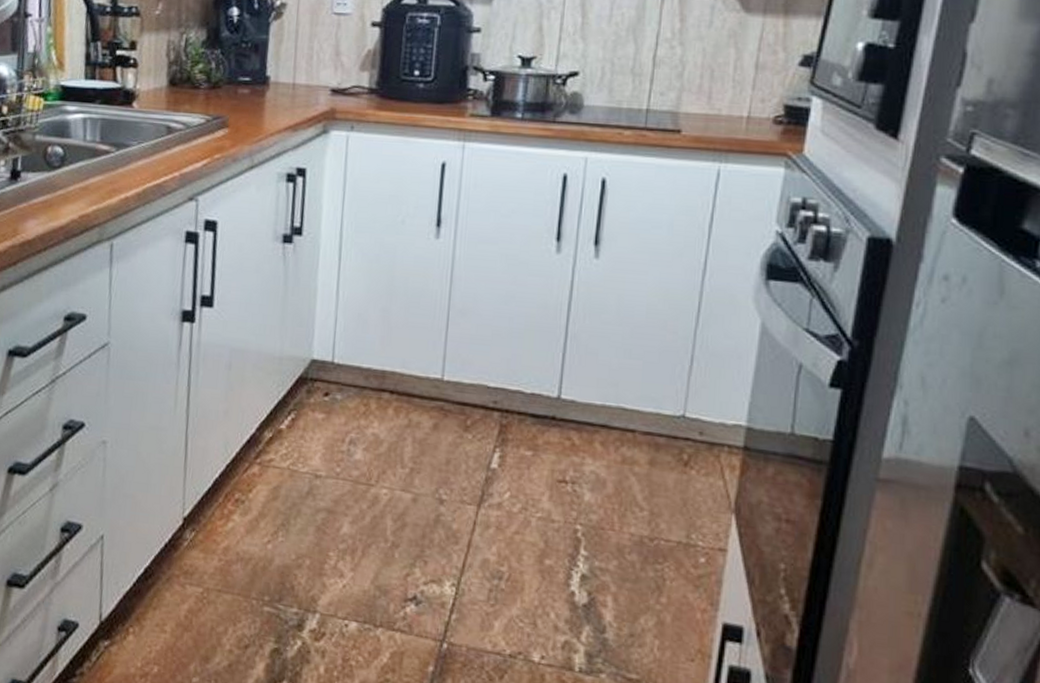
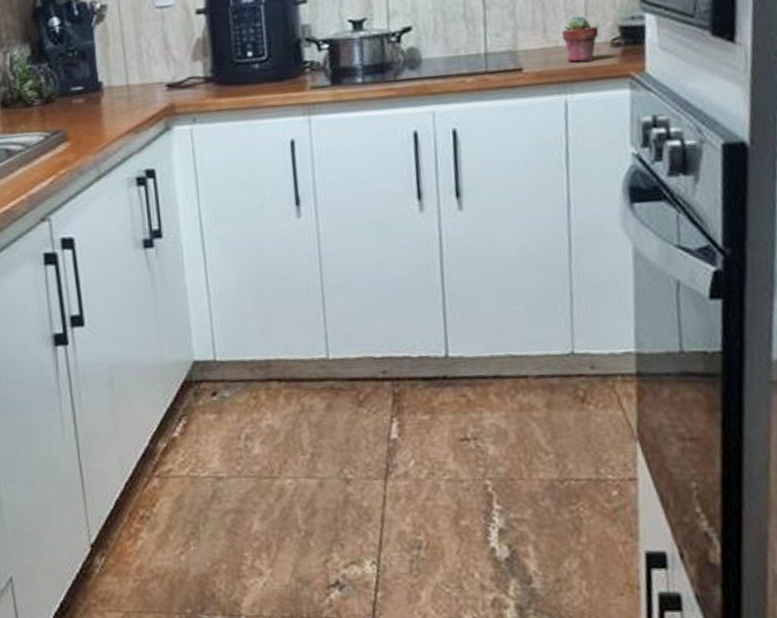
potted succulent: none [725,88,764,134] -> present [561,16,599,62]

